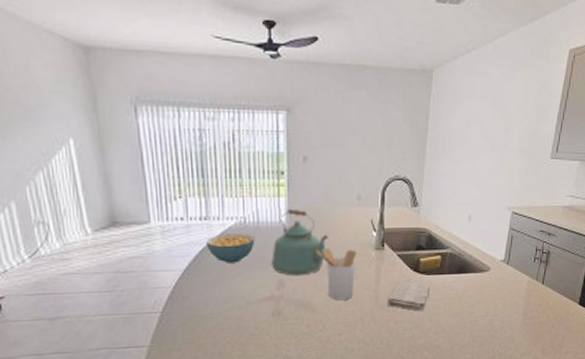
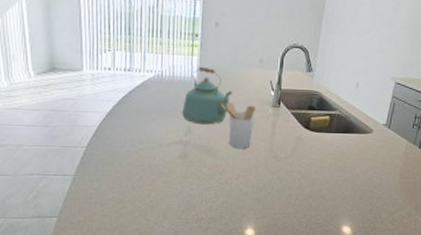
cereal bowl: present [206,232,255,263] -> none [128,83,170,110]
washcloth: present [388,280,430,312] -> none [280,135,318,164]

